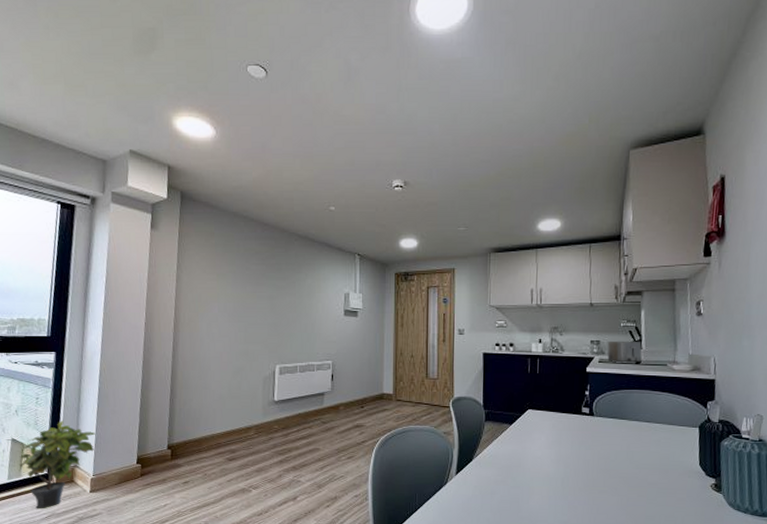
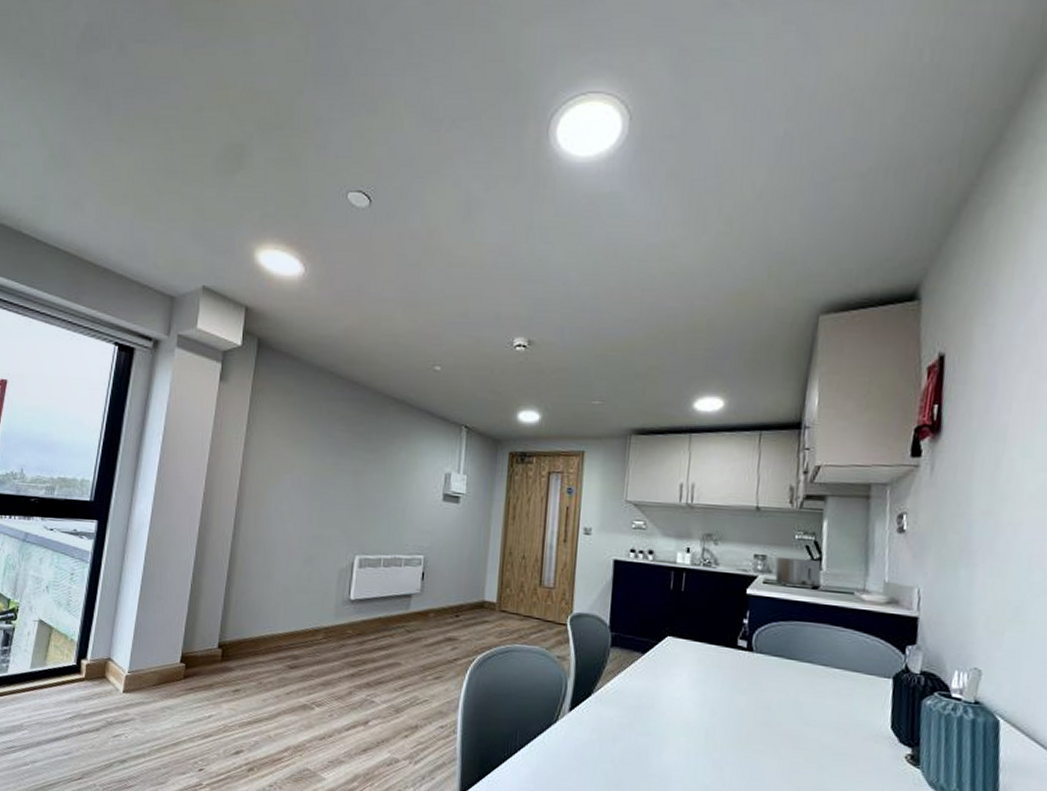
potted plant: present [19,421,96,508] -> none [44,603,136,707]

